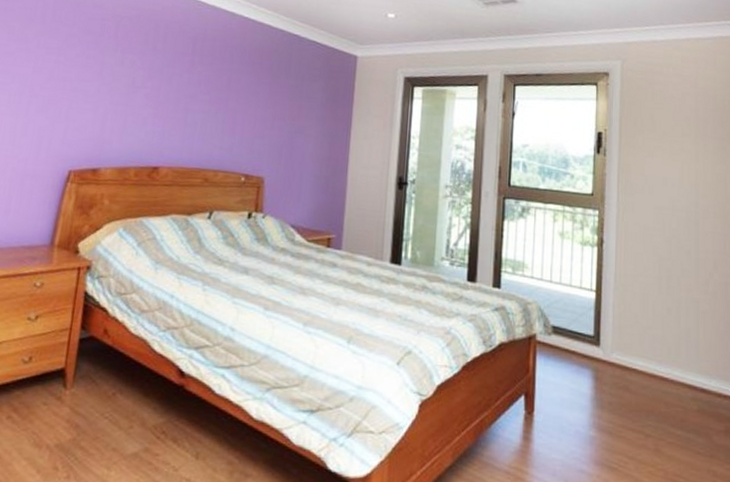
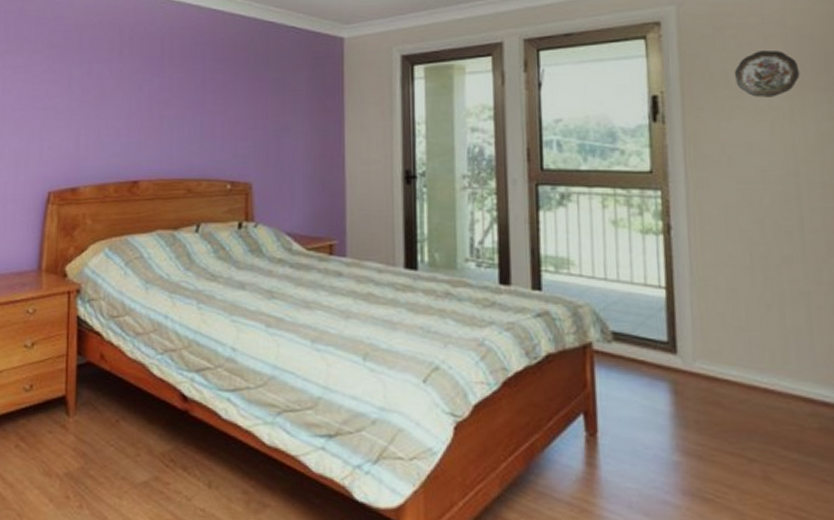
decorative plate: none [658,103,705,142] -> present [734,49,800,97]

